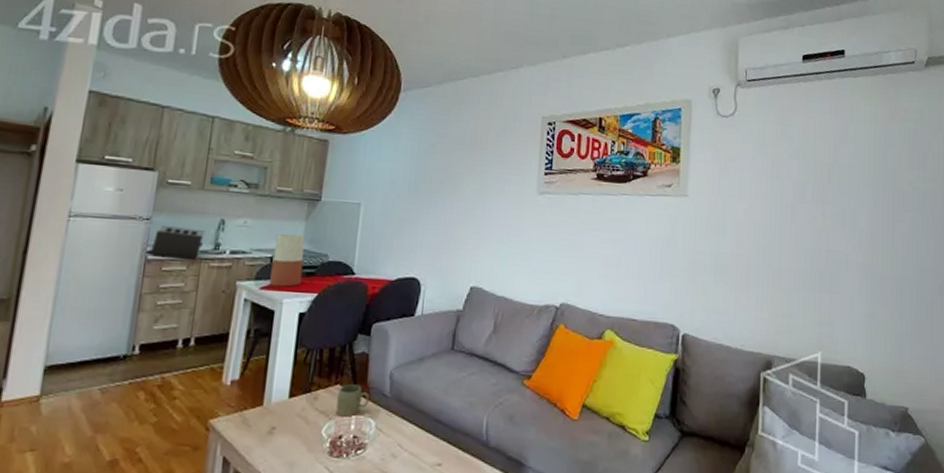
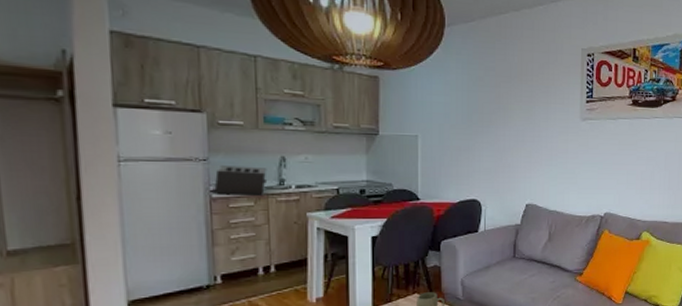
vase: present [269,233,305,288] -> none [339,166,370,216]

